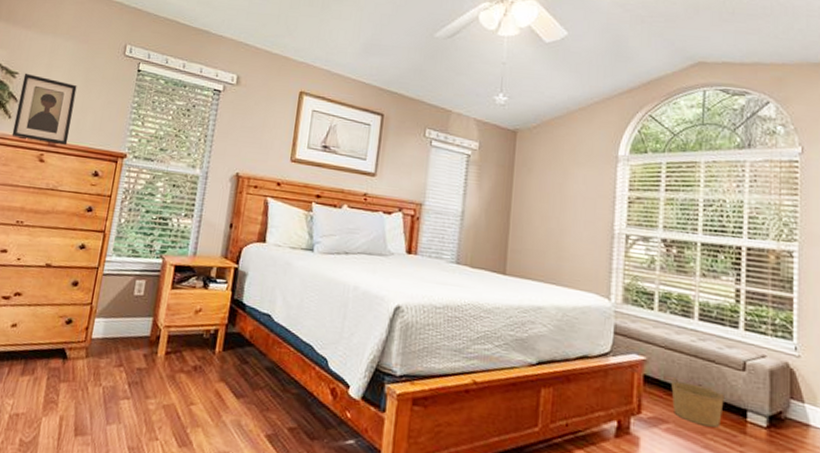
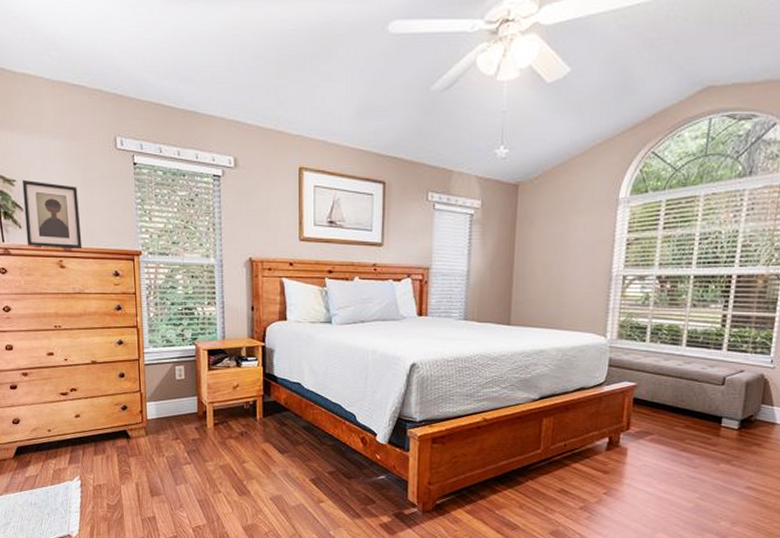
basket: present [671,378,724,428] -> none [657,398,704,434]

